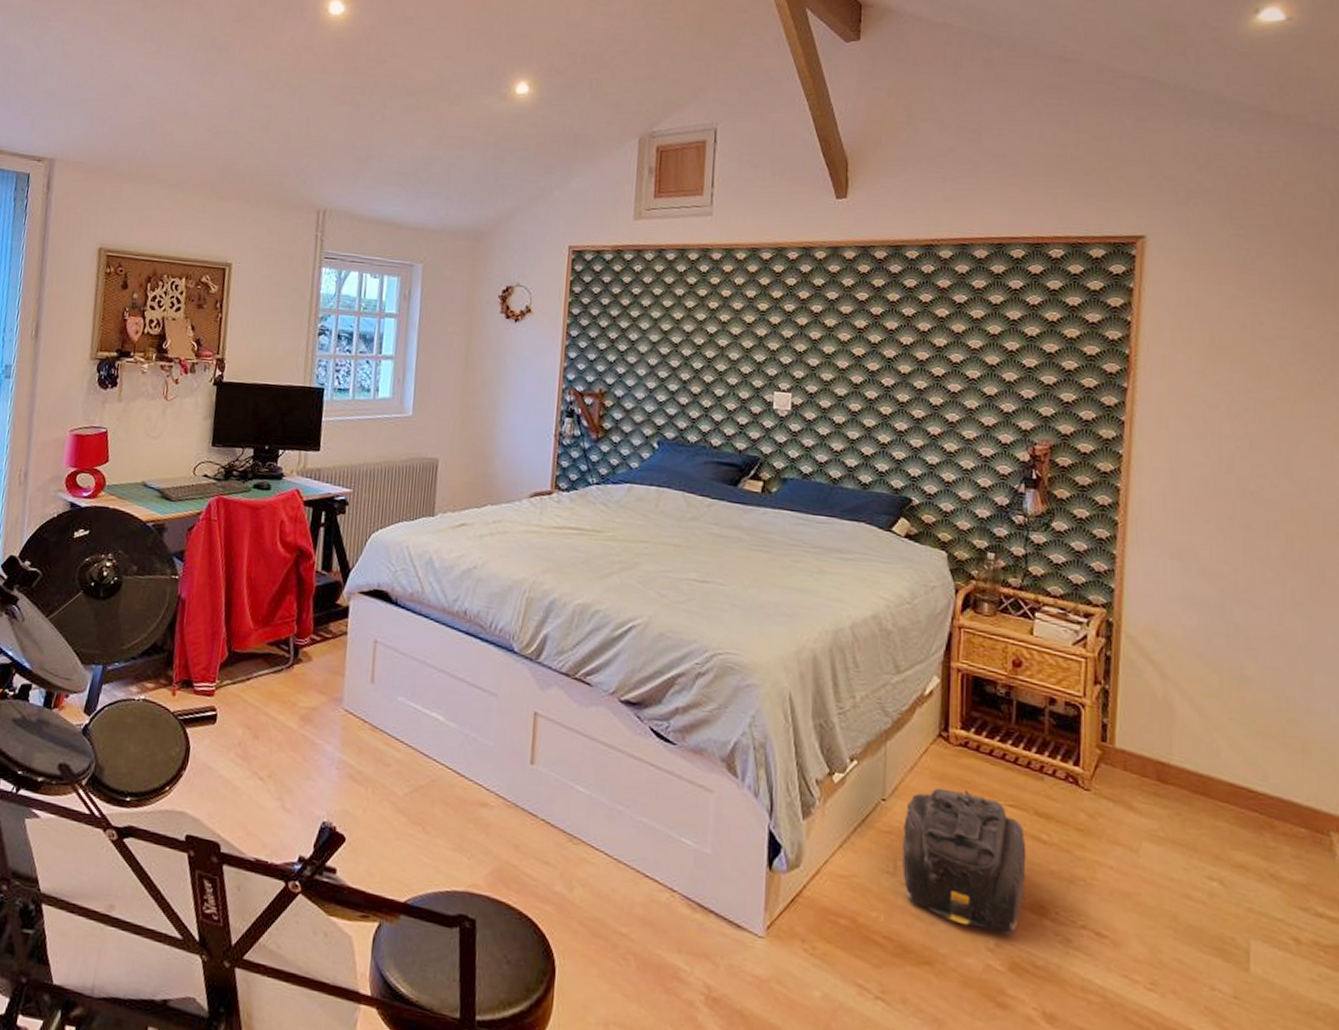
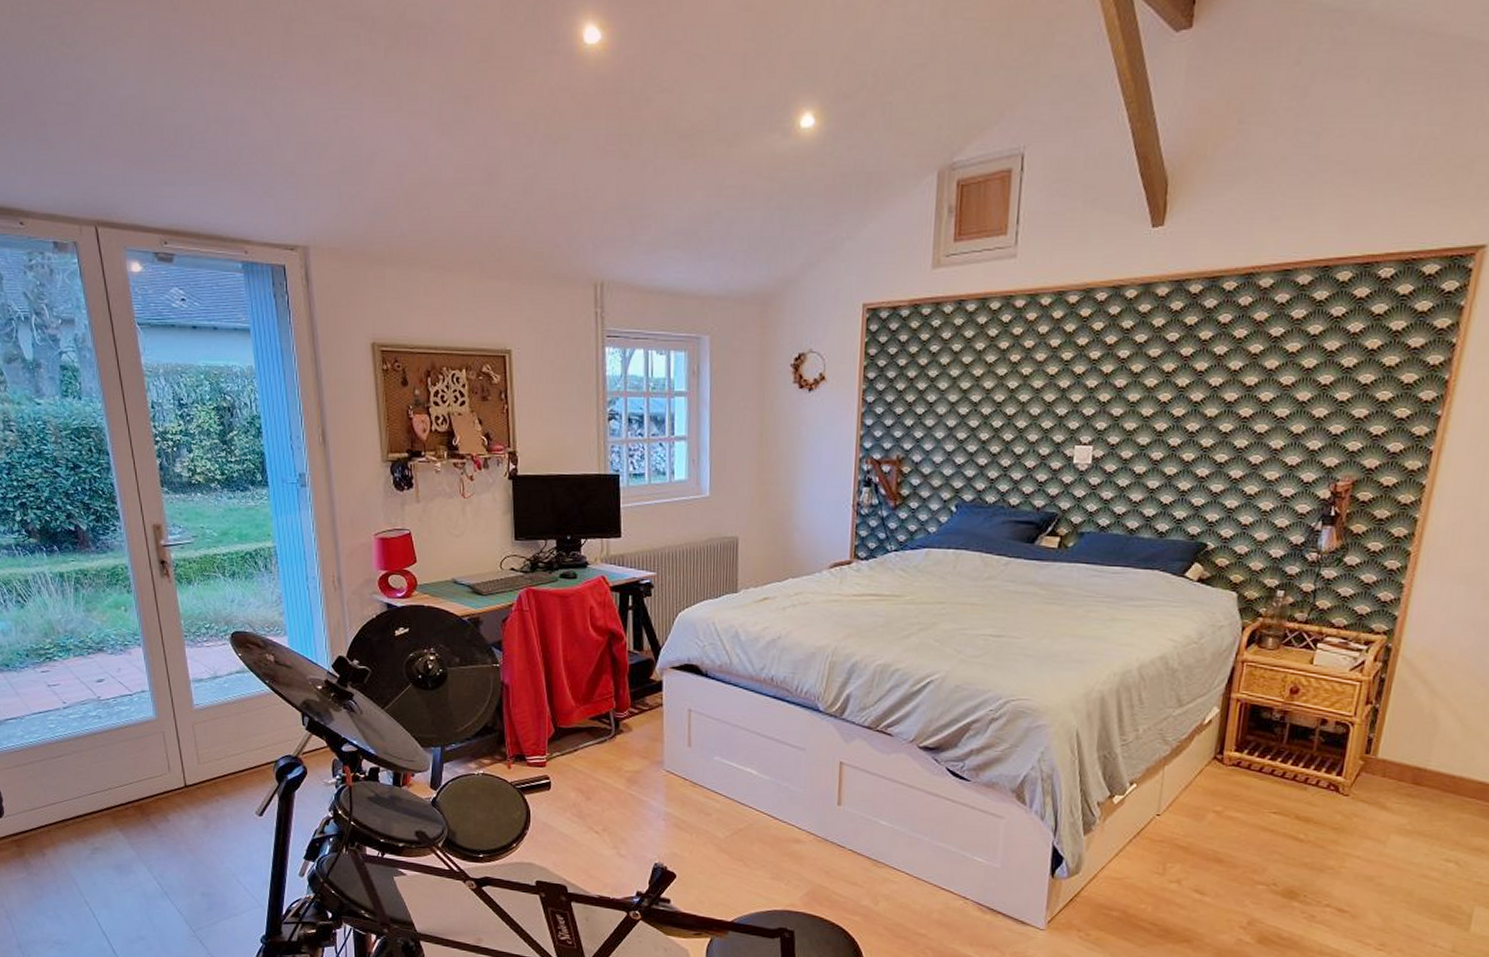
duffel bag: present [902,787,1027,935] -> none [1170,802,1285,915]

